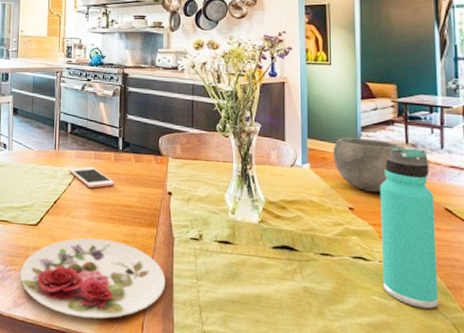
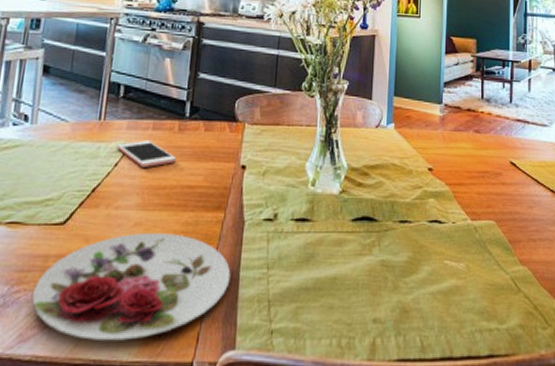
bowl: present [333,137,406,193] -> none [417,94,481,151]
thermos bottle: present [379,147,439,309] -> none [455,103,502,267]

